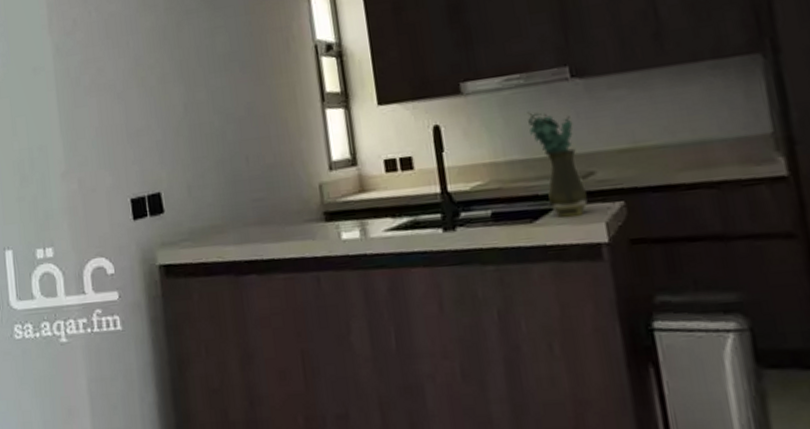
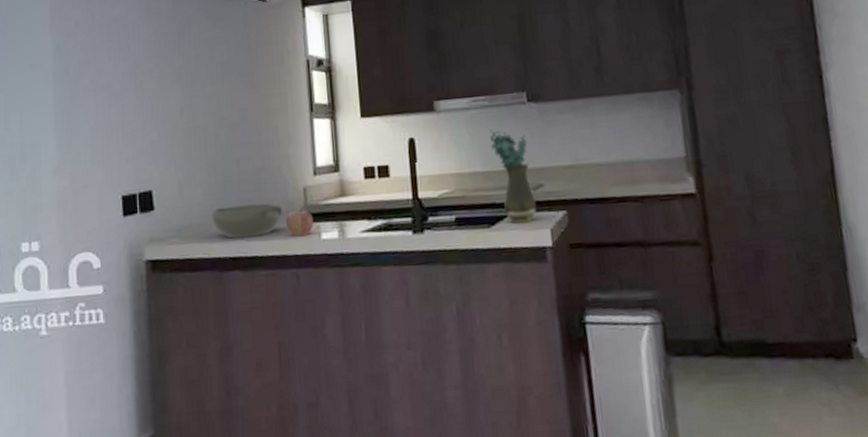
bowl: none [222,201,298,241] -> present [211,202,282,239]
fruit: none [302,206,333,238] -> present [286,208,314,237]

